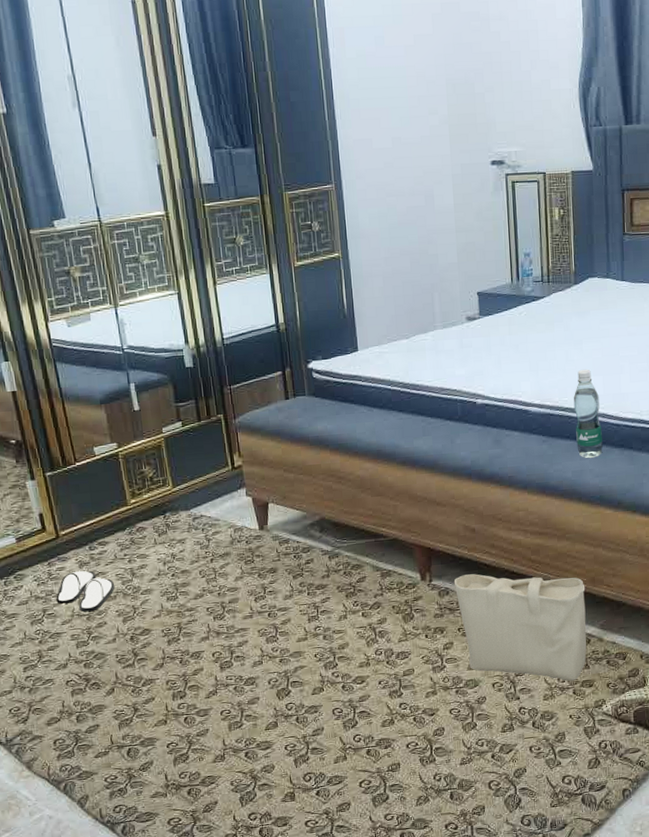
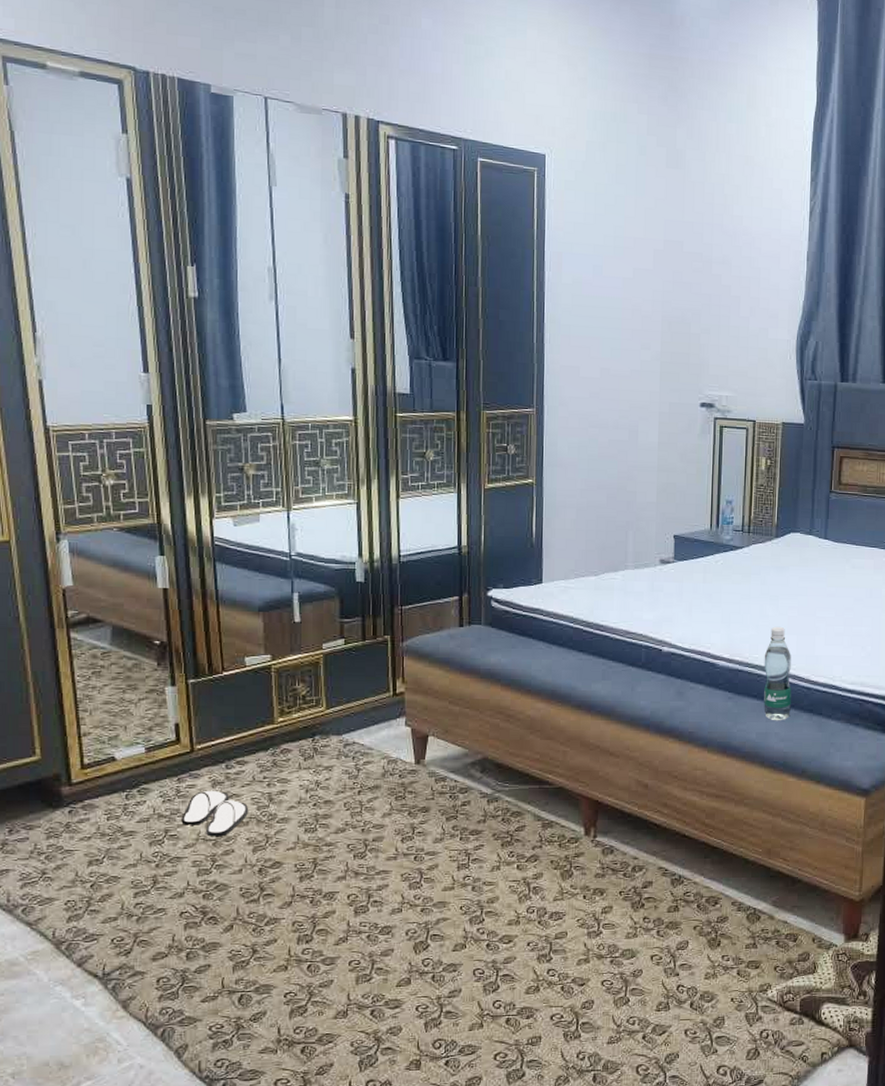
tote bag: present [453,574,587,682] -> none [619,833,760,961]

